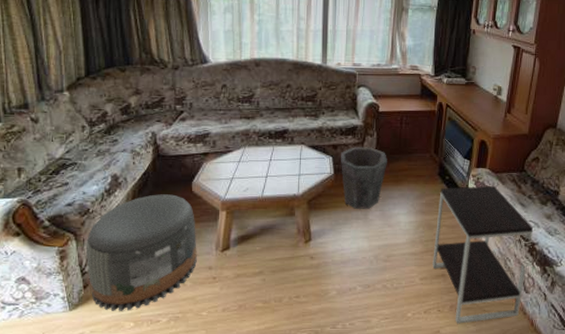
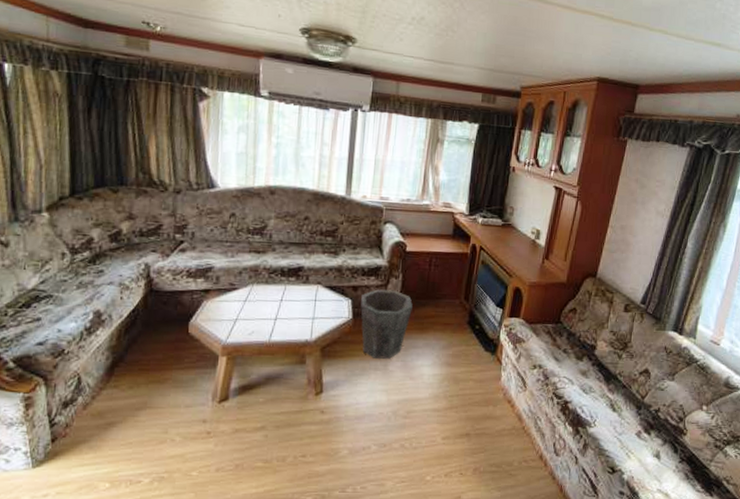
pouf: present [85,194,197,311] -> none [56,335,191,469]
side table: present [432,185,534,324] -> none [456,337,568,489]

